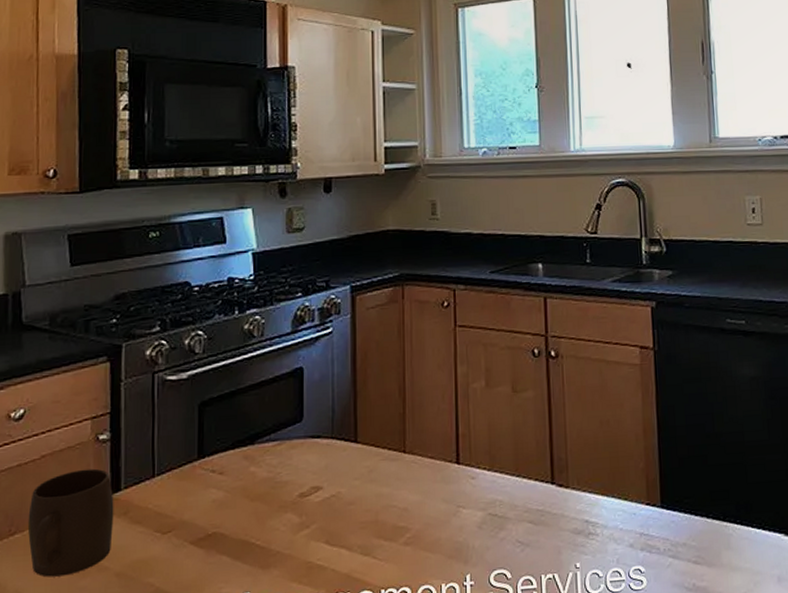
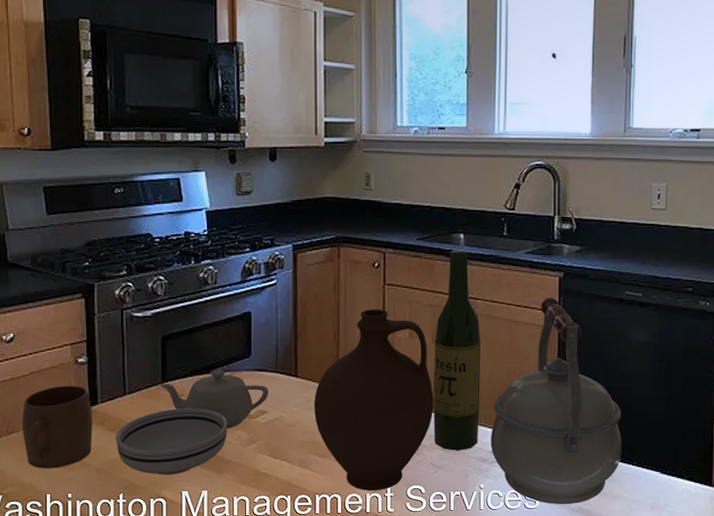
bowl: none [141,488,276,576] -> present [116,408,228,475]
teapot: none [195,439,324,512] -> present [159,370,268,429]
ceramic jug: none [376,355,517,580] -> present [313,309,434,491]
wine bottle: none [515,282,571,523] -> present [433,250,482,451]
kettle: none [585,330,739,583] -> present [491,297,623,504]

